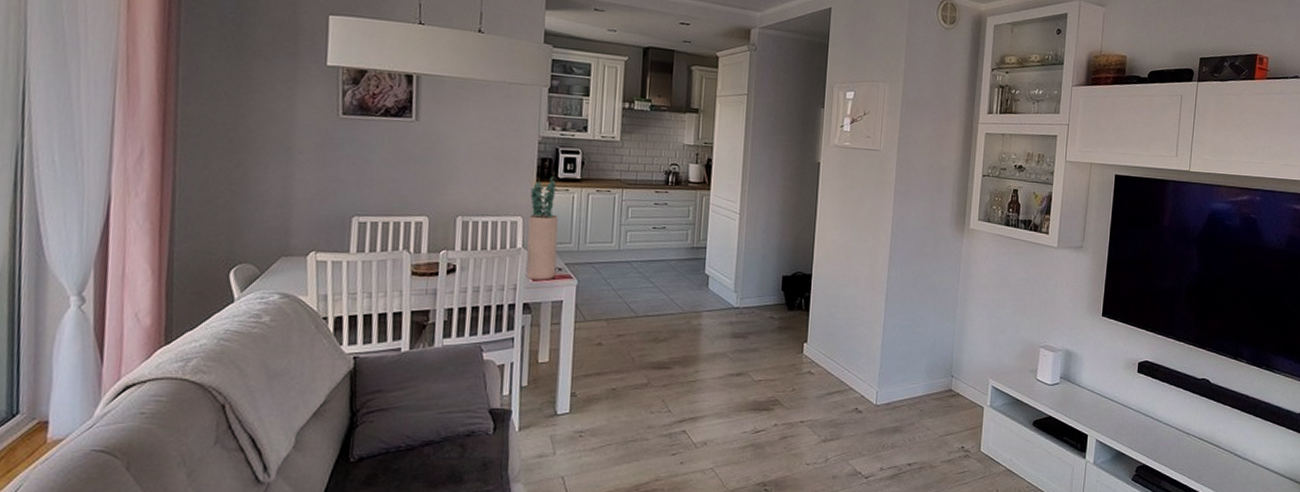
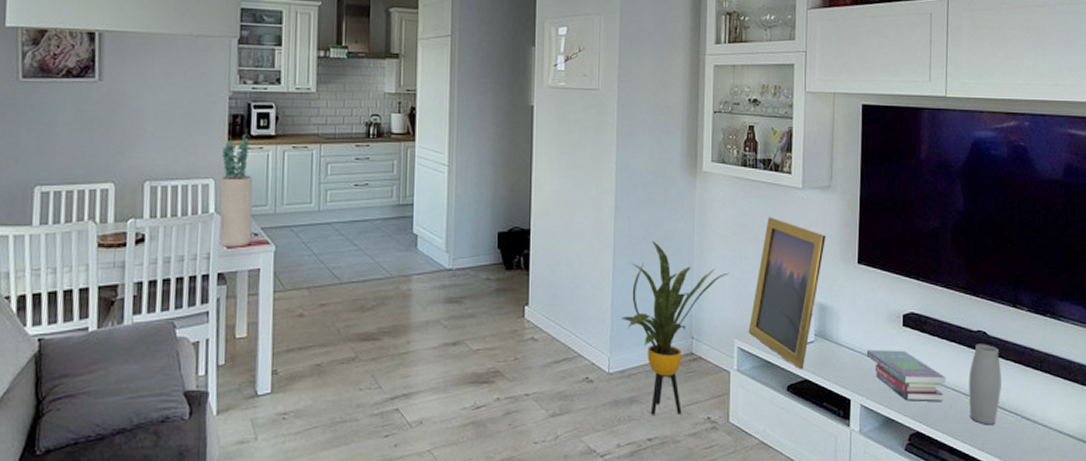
house plant: none [890,288,989,443] -> present [622,240,730,415]
picture frame: none [1002,271,1076,407] -> present [748,217,827,369]
books: none [1104,392,1172,440] -> present [866,350,947,402]
vase: none [1190,390,1220,461] -> present [968,343,1002,425]

